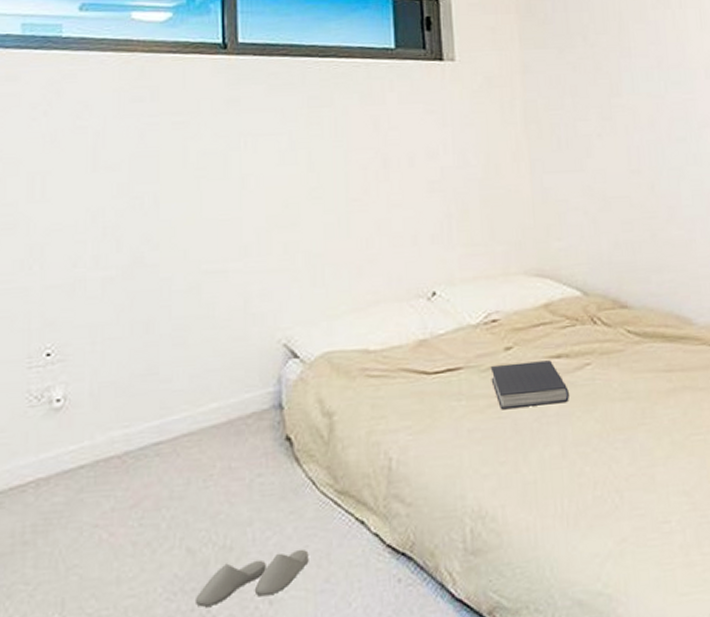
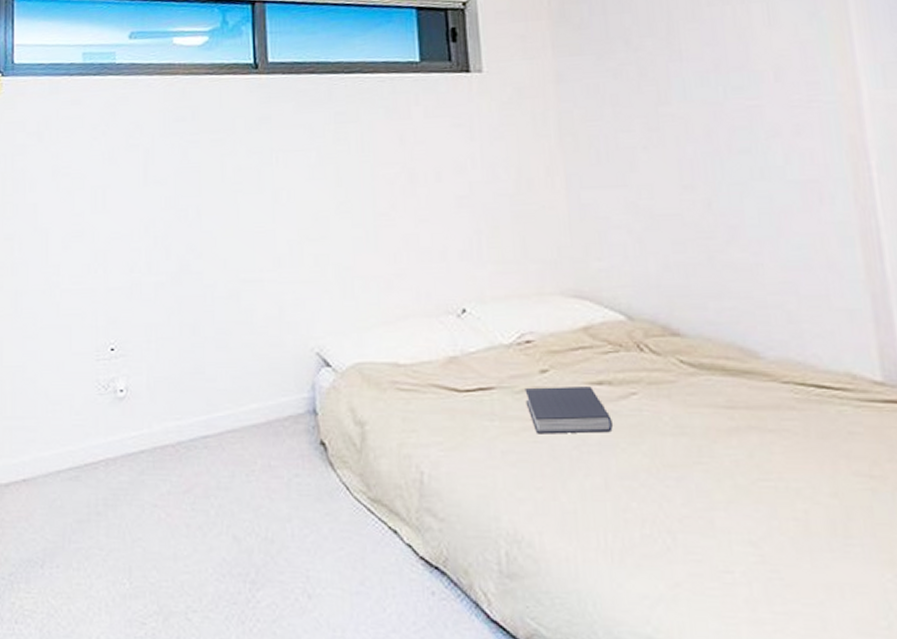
slippers: present [194,549,309,607] -> none [241,550,344,592]

